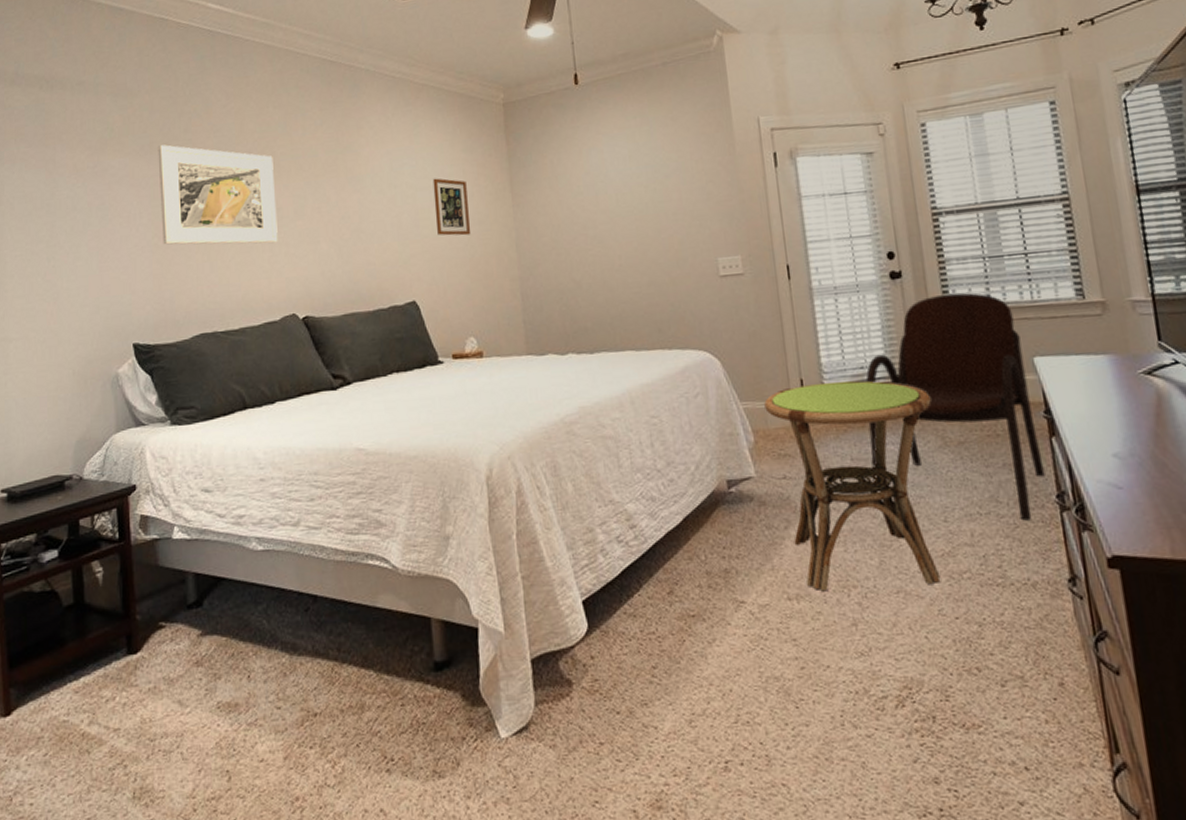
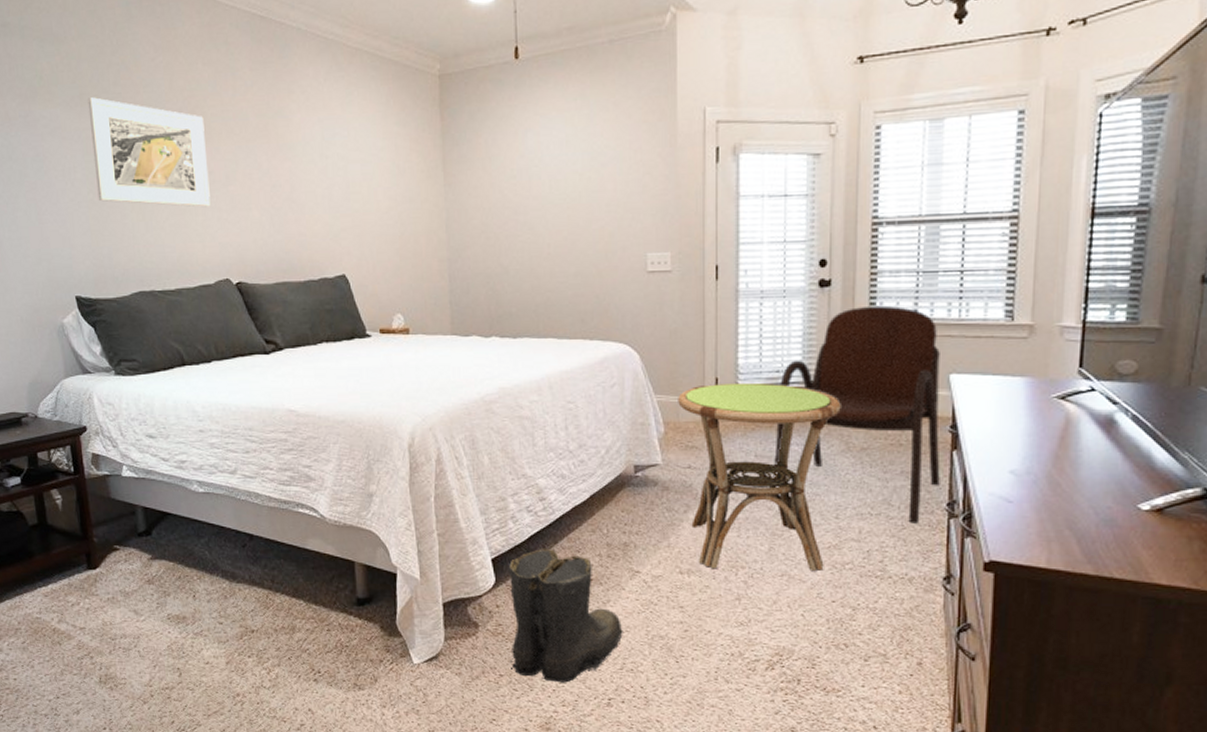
picture frame: present [432,178,471,236] -> none [364,151,402,213]
boots: none [601,582,734,747] -> present [508,547,623,683]

